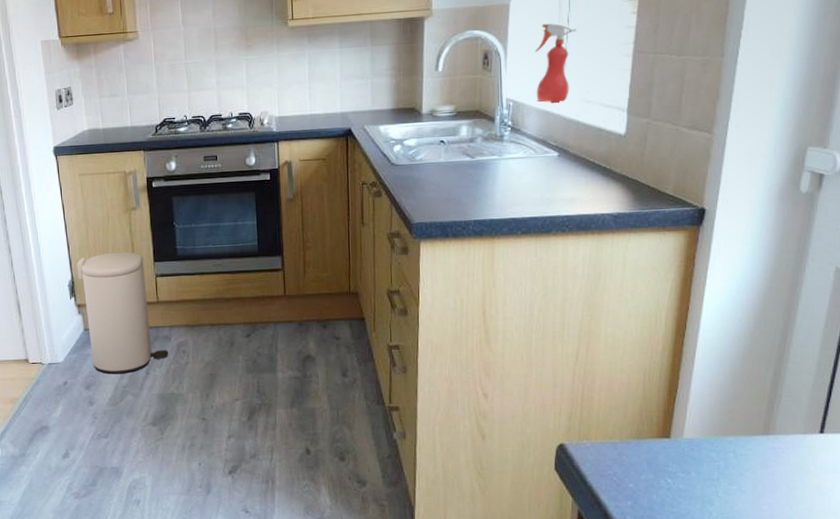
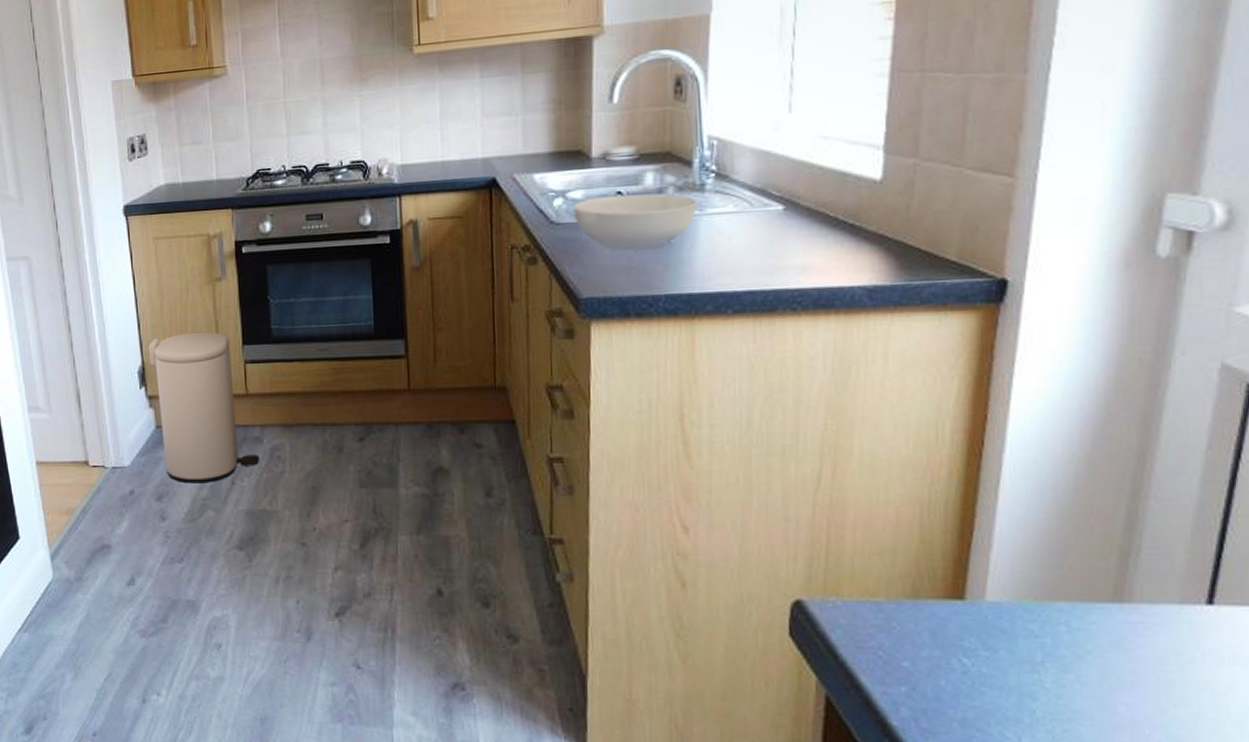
bowl: none [408,142,499,187] -> present [573,194,699,251]
spray bottle: present [534,23,576,103] -> none [746,37,806,140]

